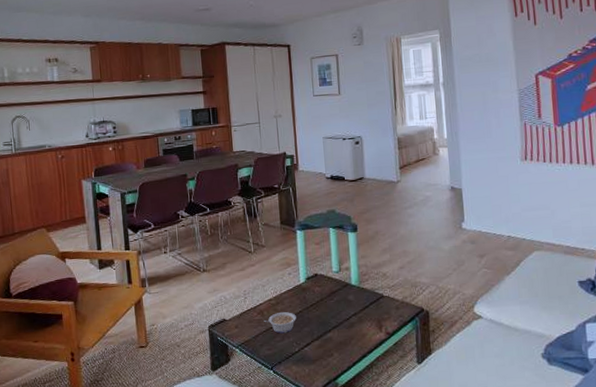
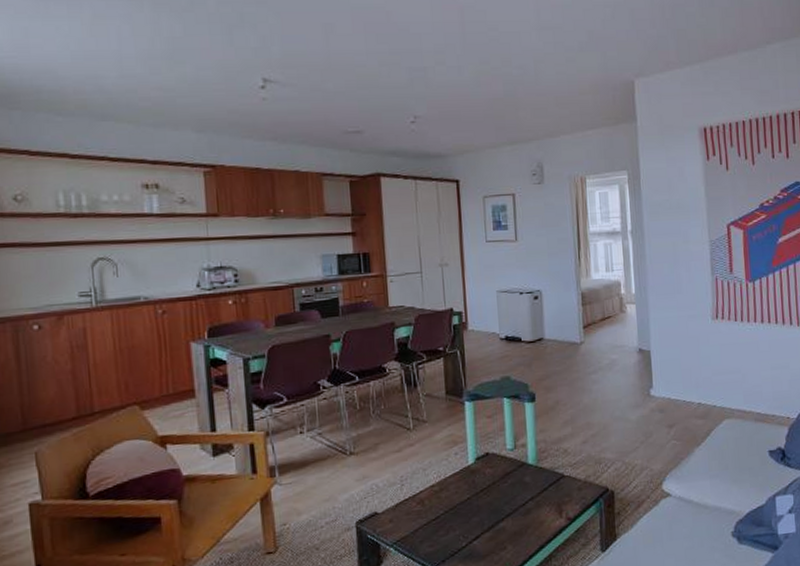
legume: present [264,312,296,334] -> none [424,499,464,526]

